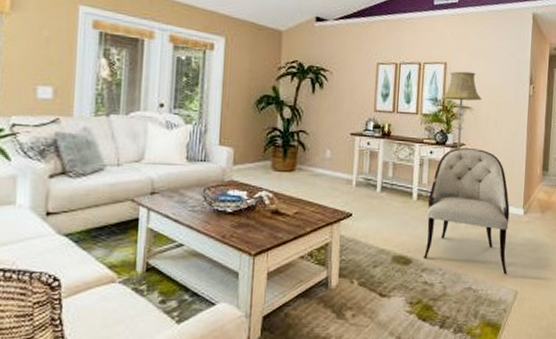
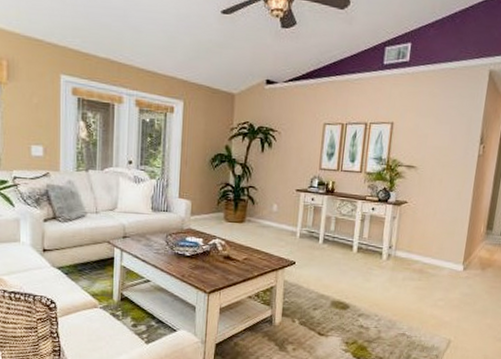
armchair: present [424,148,510,275] -> none [361,205,449,325]
floor lamp: present [442,71,482,149] -> none [386,131,428,207]

